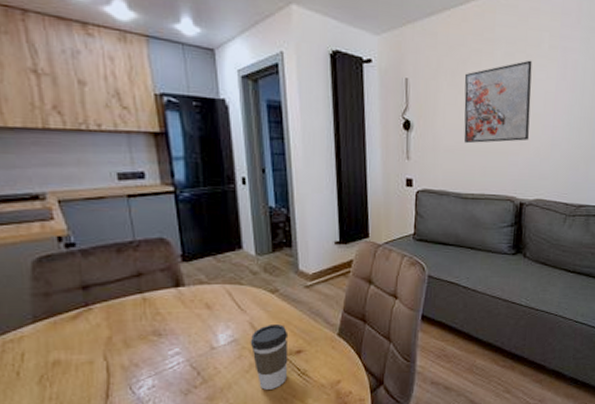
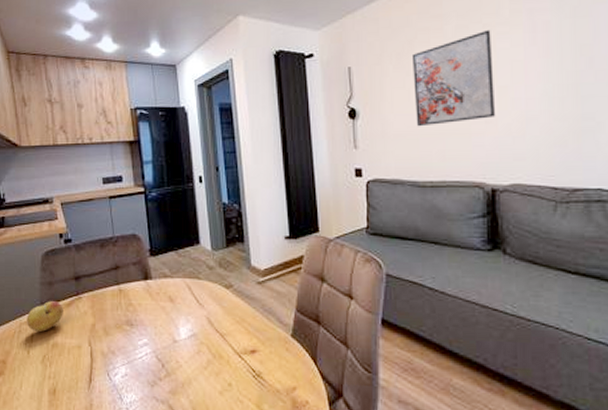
fruit: none [13,314,67,350] -> present [27,301,63,332]
coffee cup: present [250,324,289,390] -> none [207,321,243,390]

